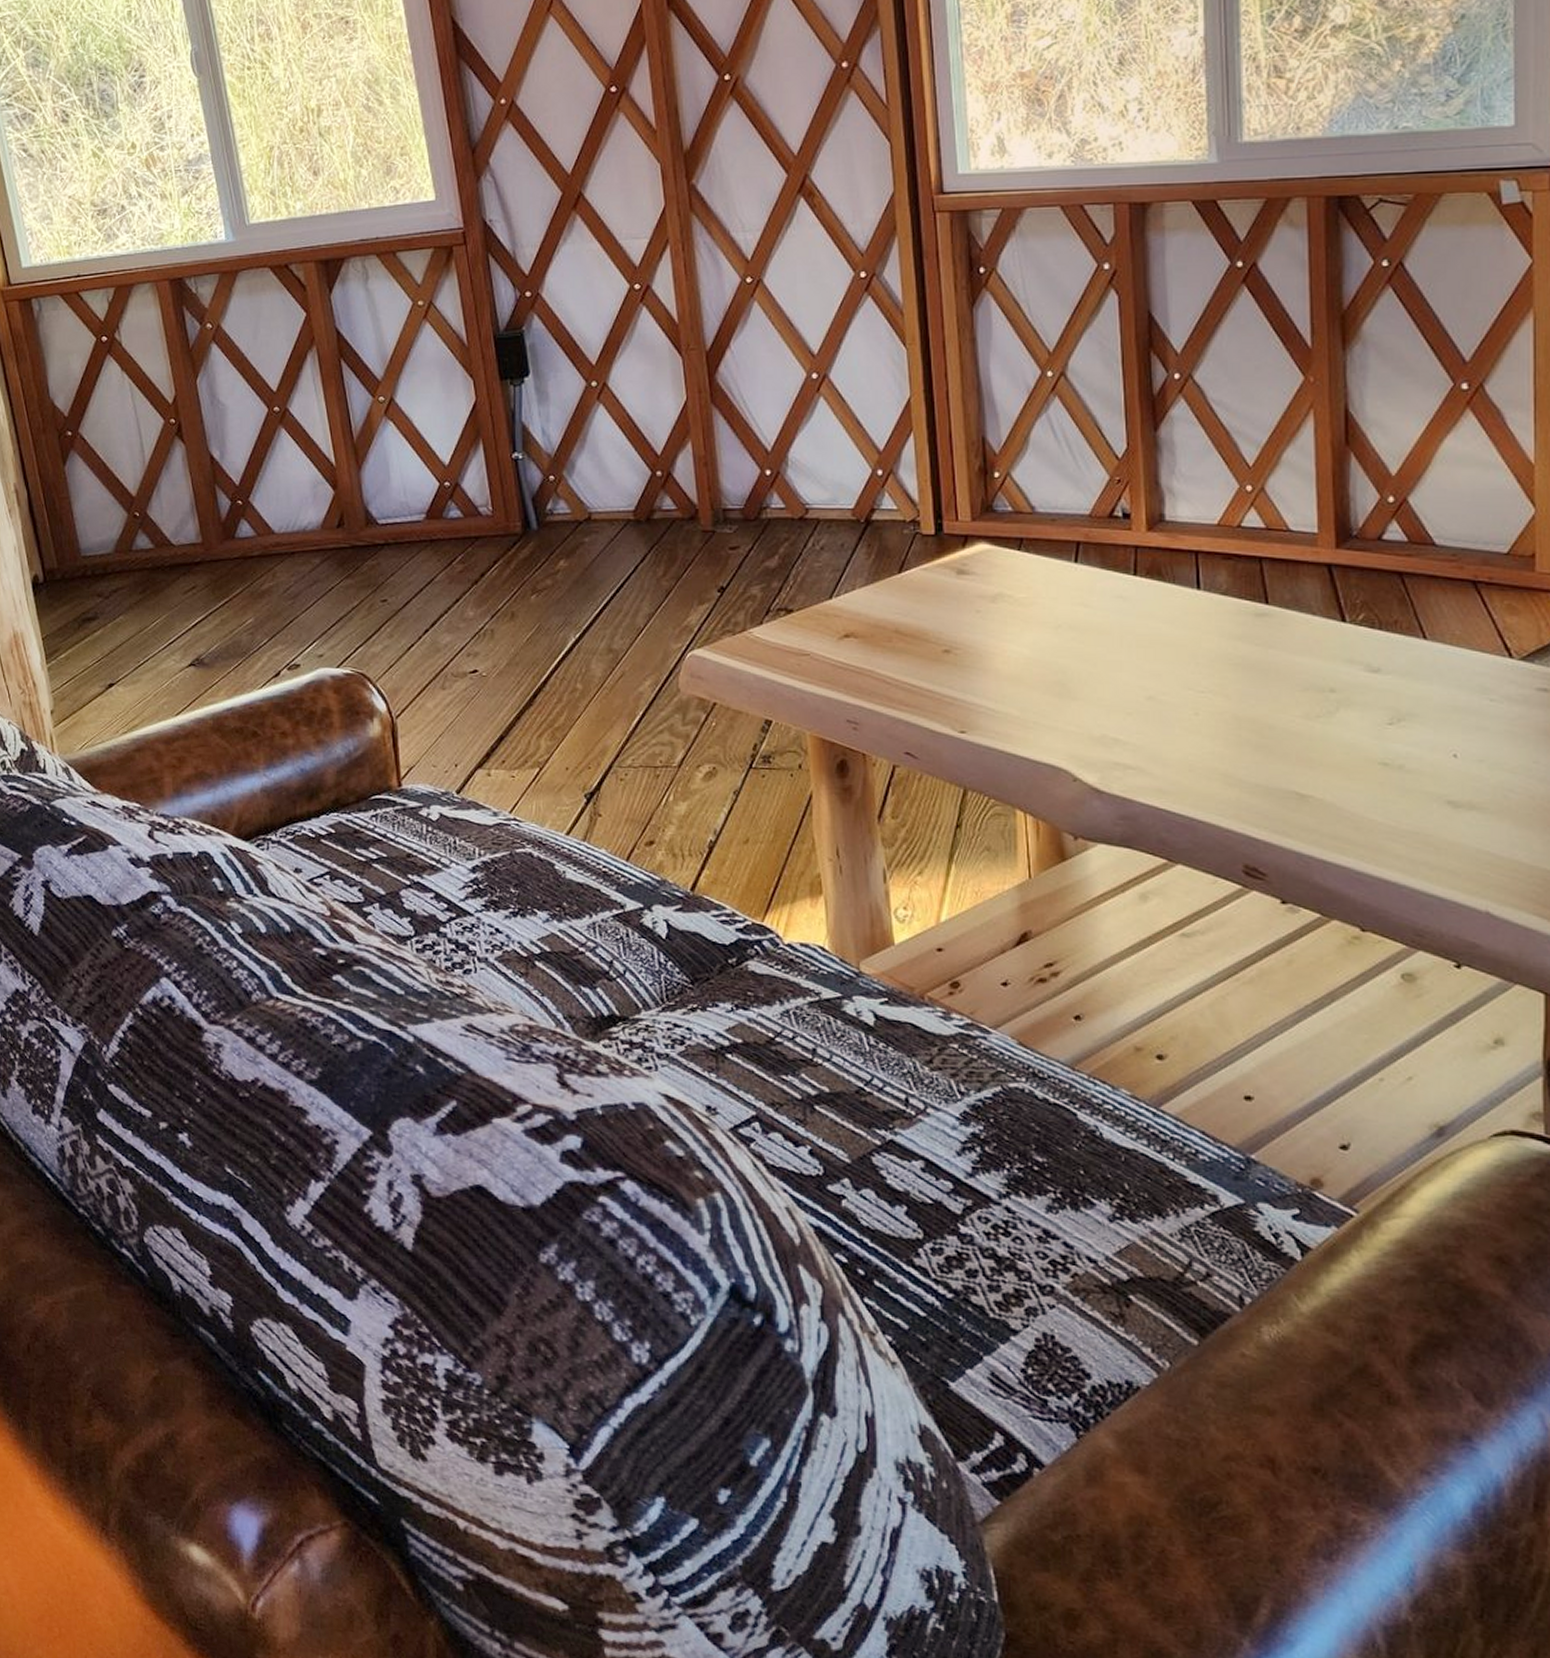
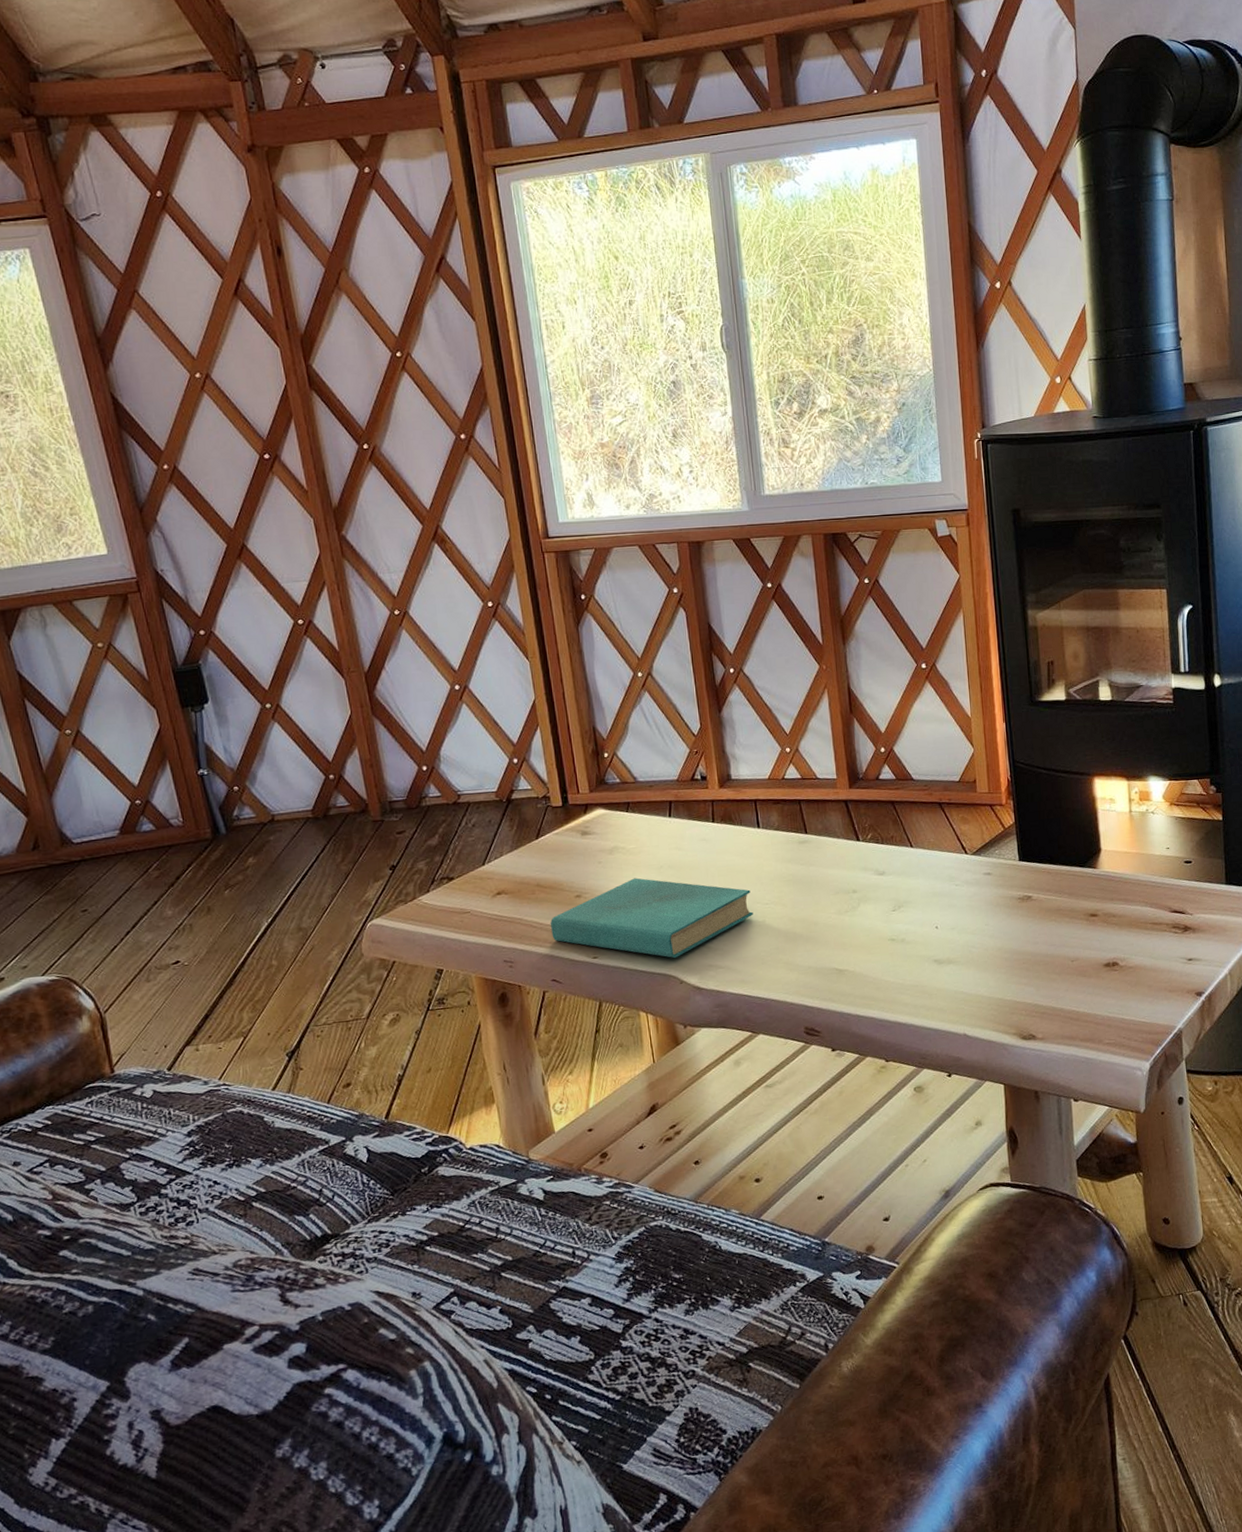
book: none [908,636,1182,746] -> present [550,878,753,958]

